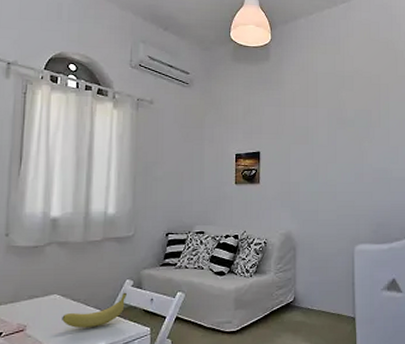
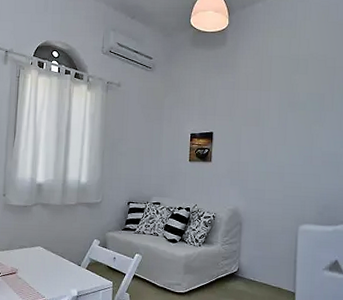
fruit: present [62,292,127,329] -> none [44,250,94,277]

